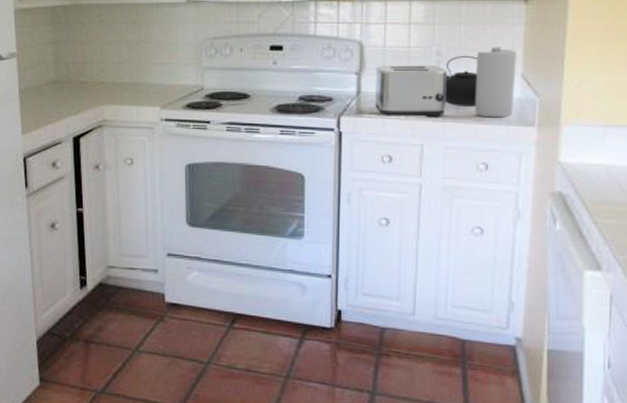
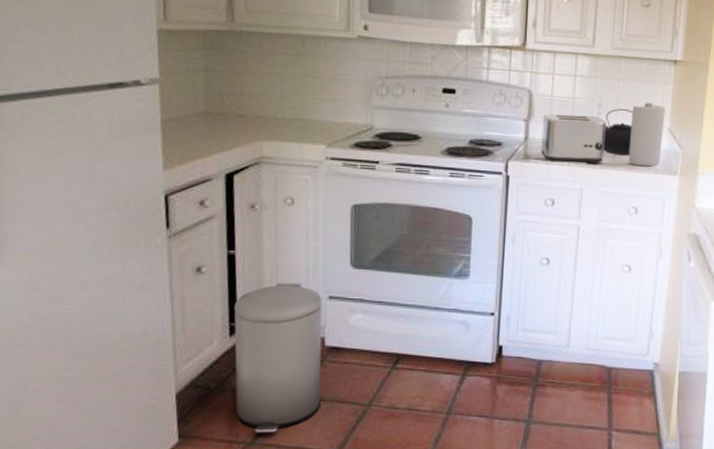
pedal bin: none [83,239,163,384] -> present [234,283,322,433]

